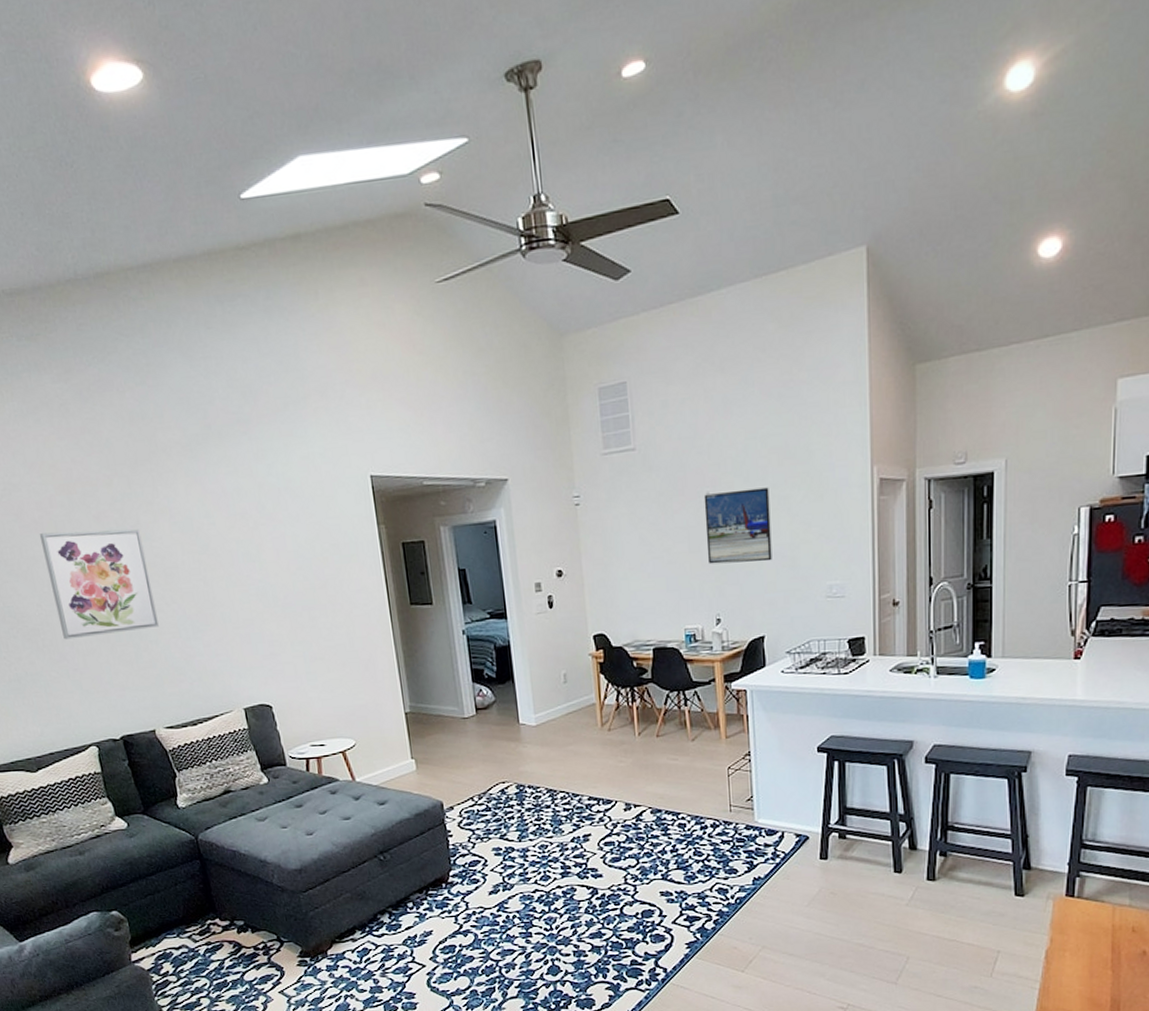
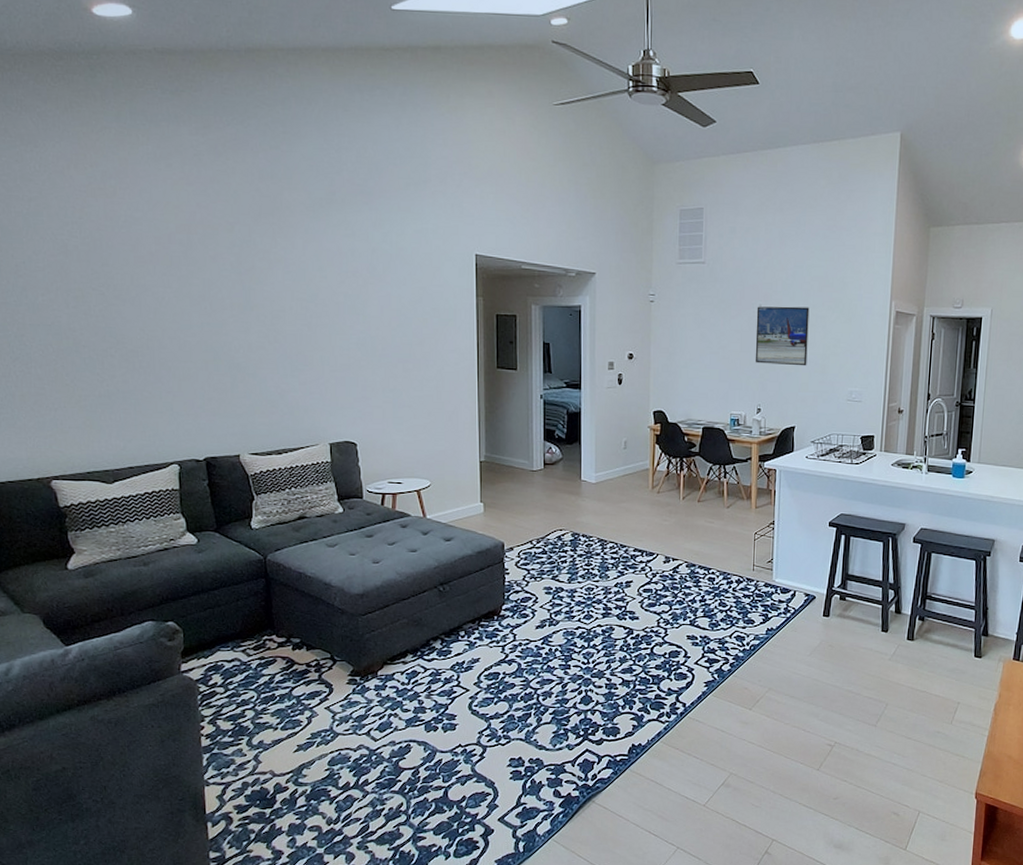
wall art: present [39,529,159,640] -> none [153,265,258,364]

